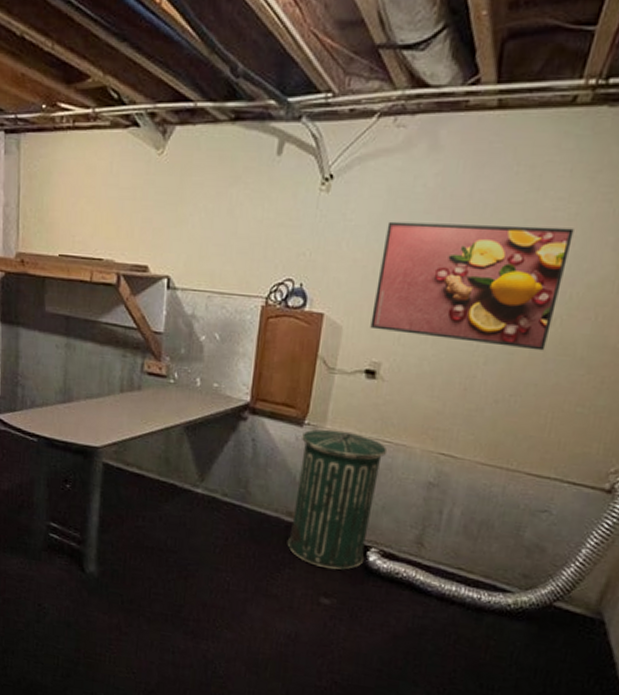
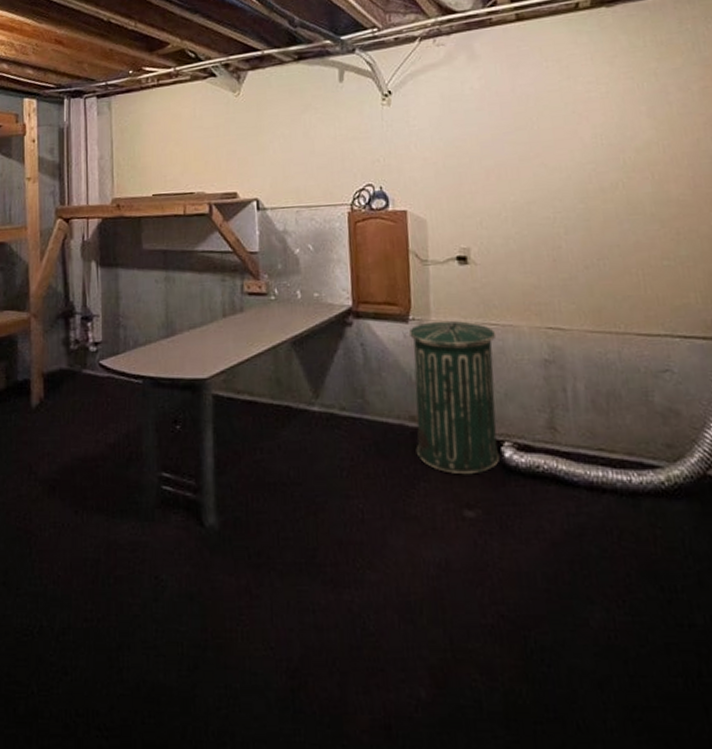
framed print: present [370,221,574,351] -> none [447,104,617,218]

